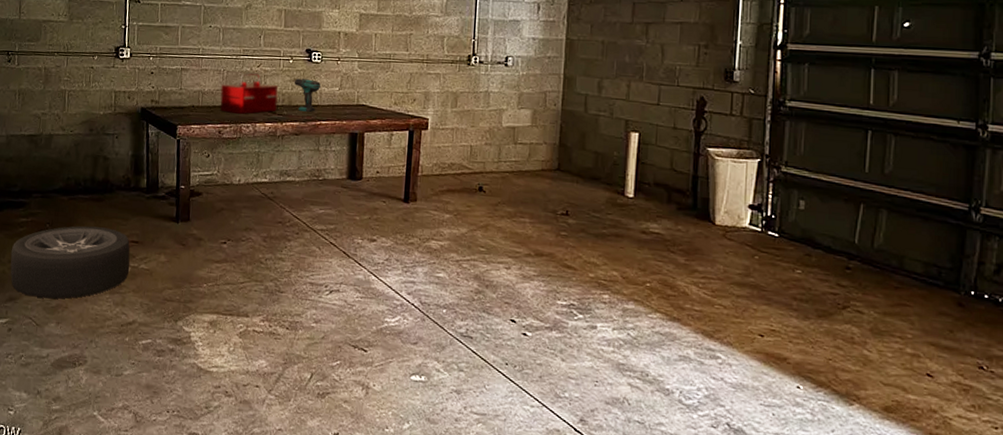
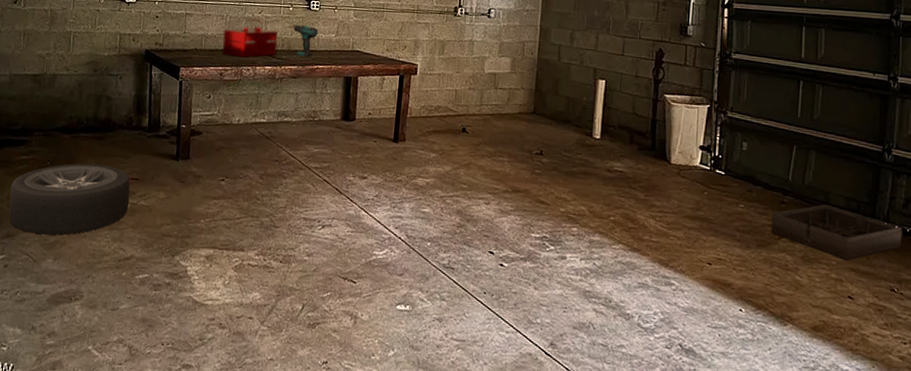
plastic crate: none [833,269,993,334] -> present [771,204,902,261]

